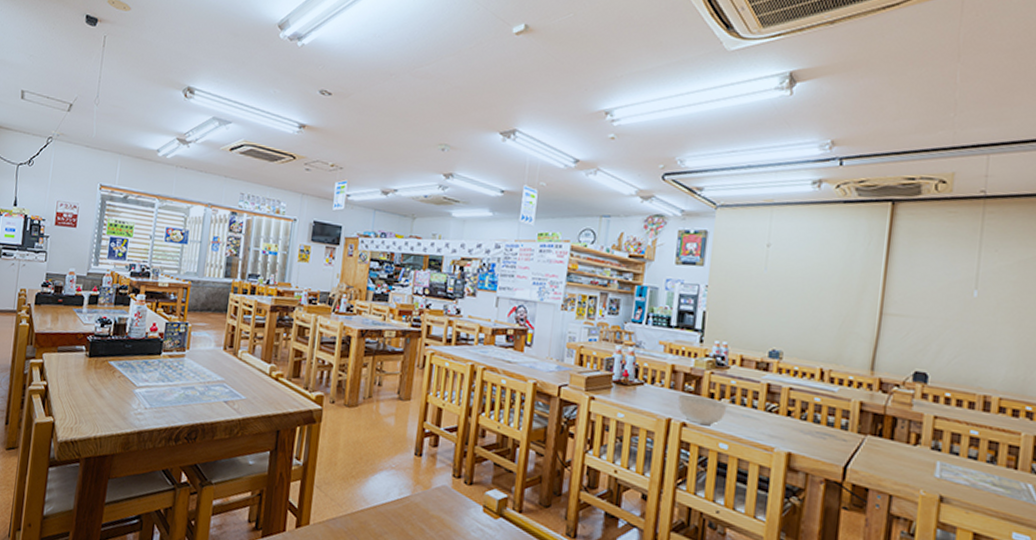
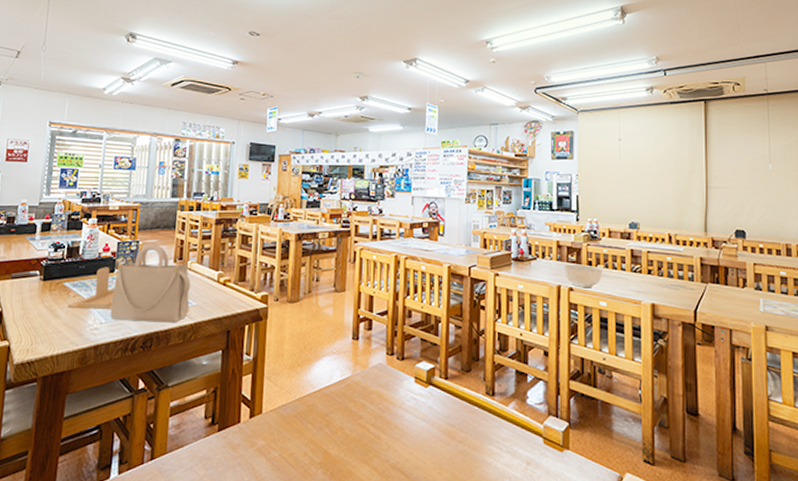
napkin holder: none [112,348,161,396] -> present [67,267,115,310]
handbag: none [155,328,241,415] -> present [110,245,191,322]

